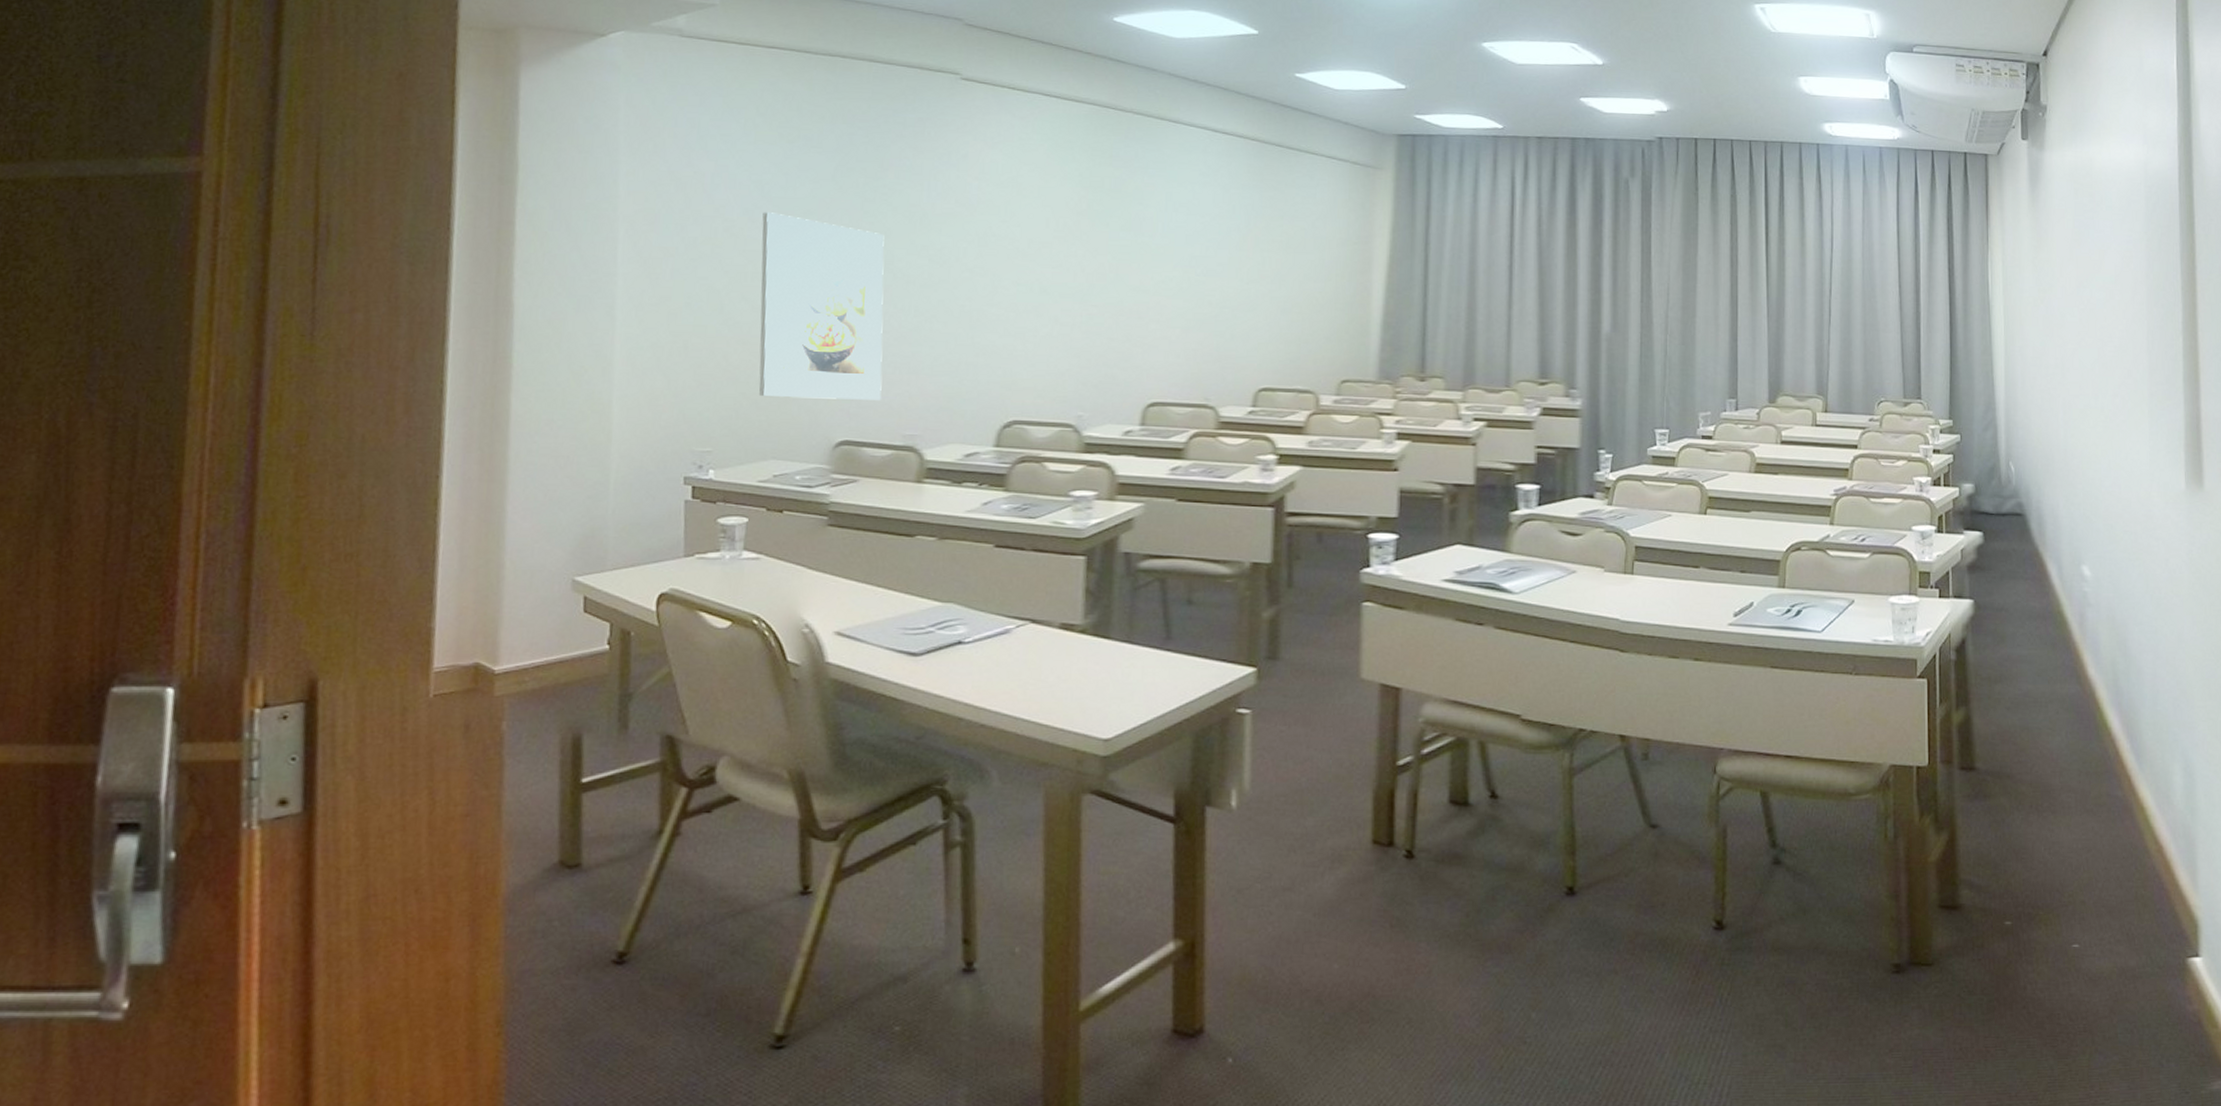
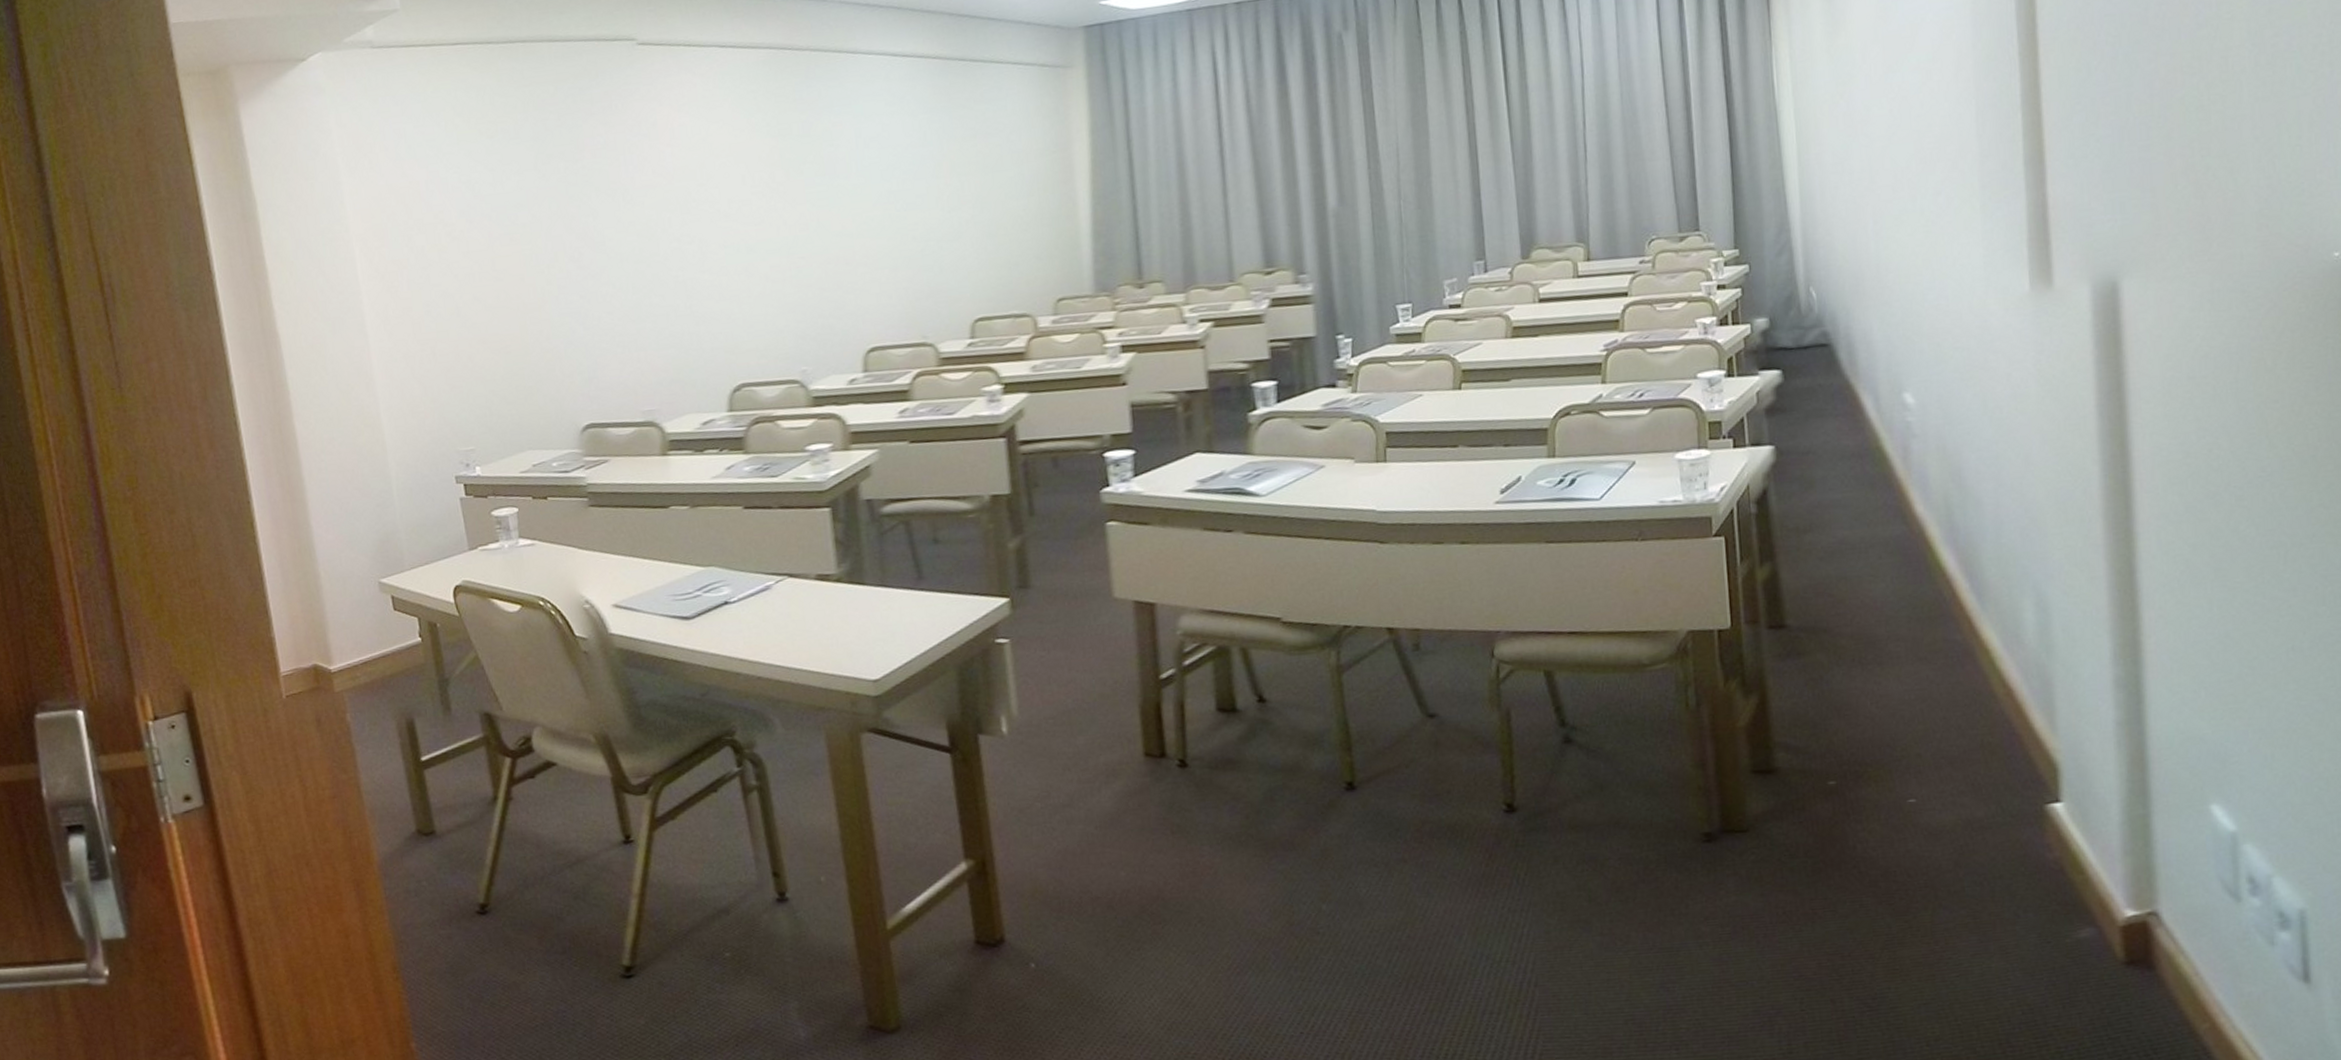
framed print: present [759,212,885,400] -> none [478,210,616,391]

